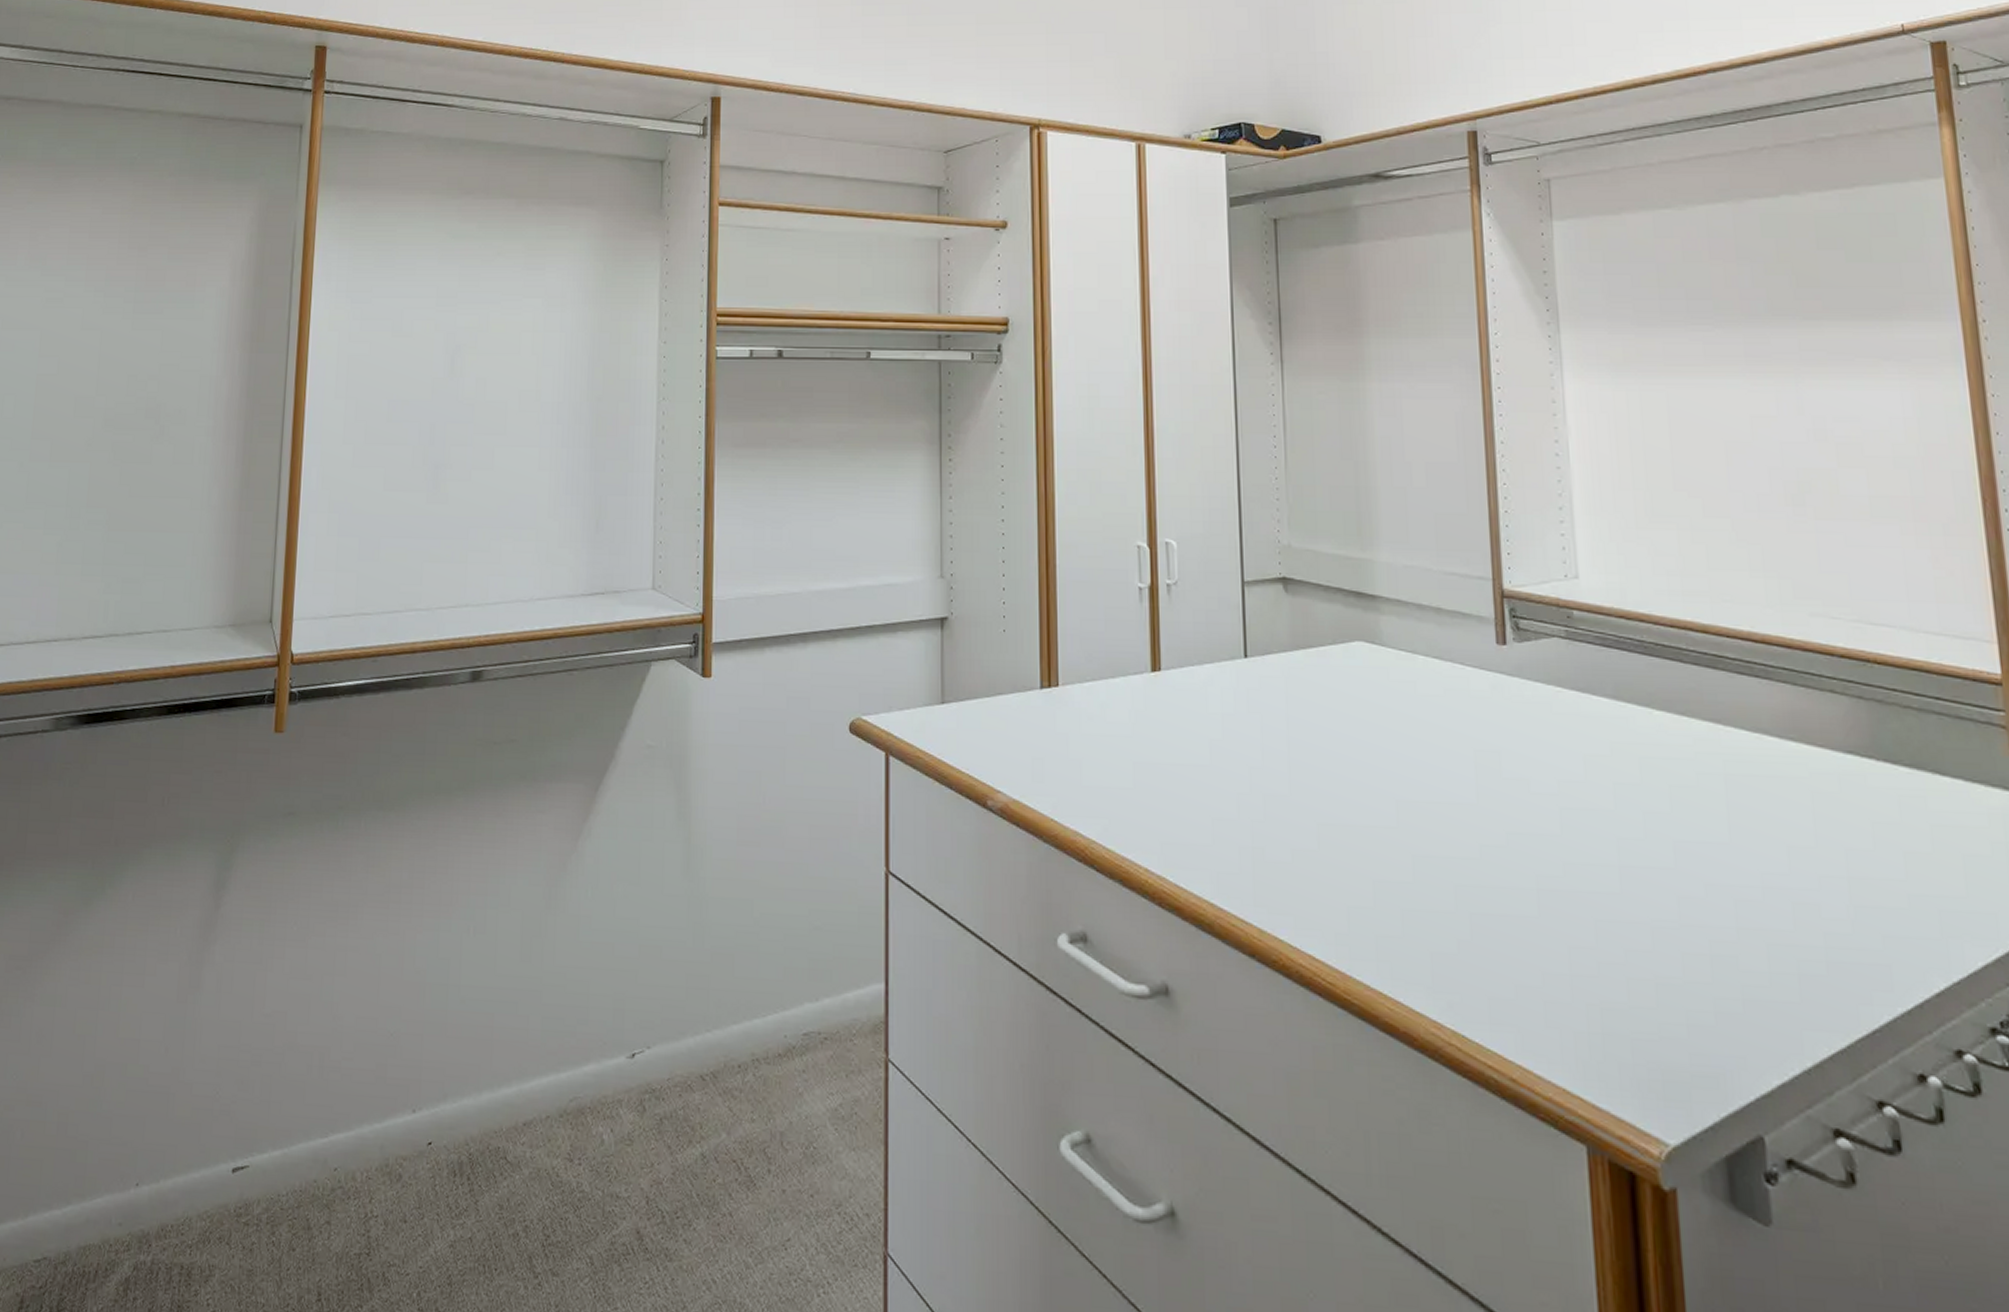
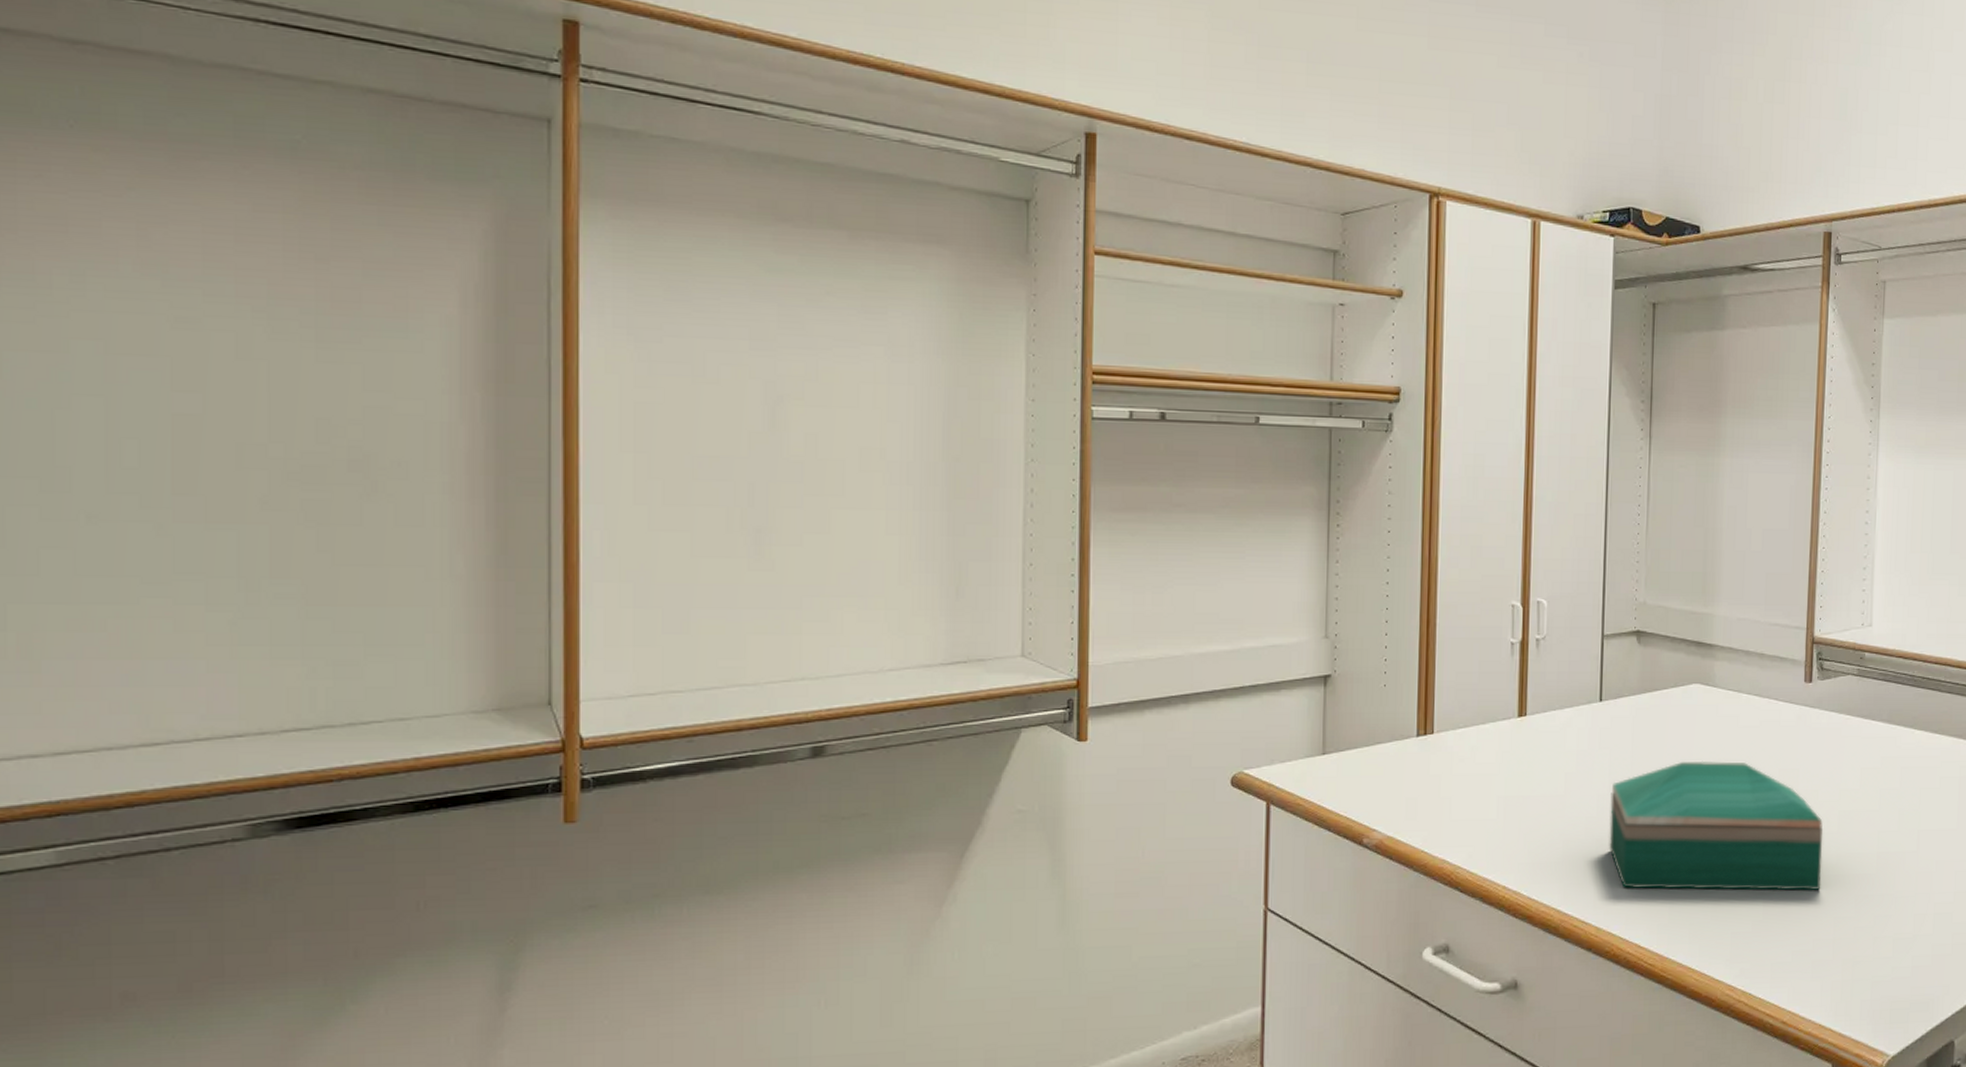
jewelry box: none [1265,734,1546,909] -> present [1609,760,1824,891]

